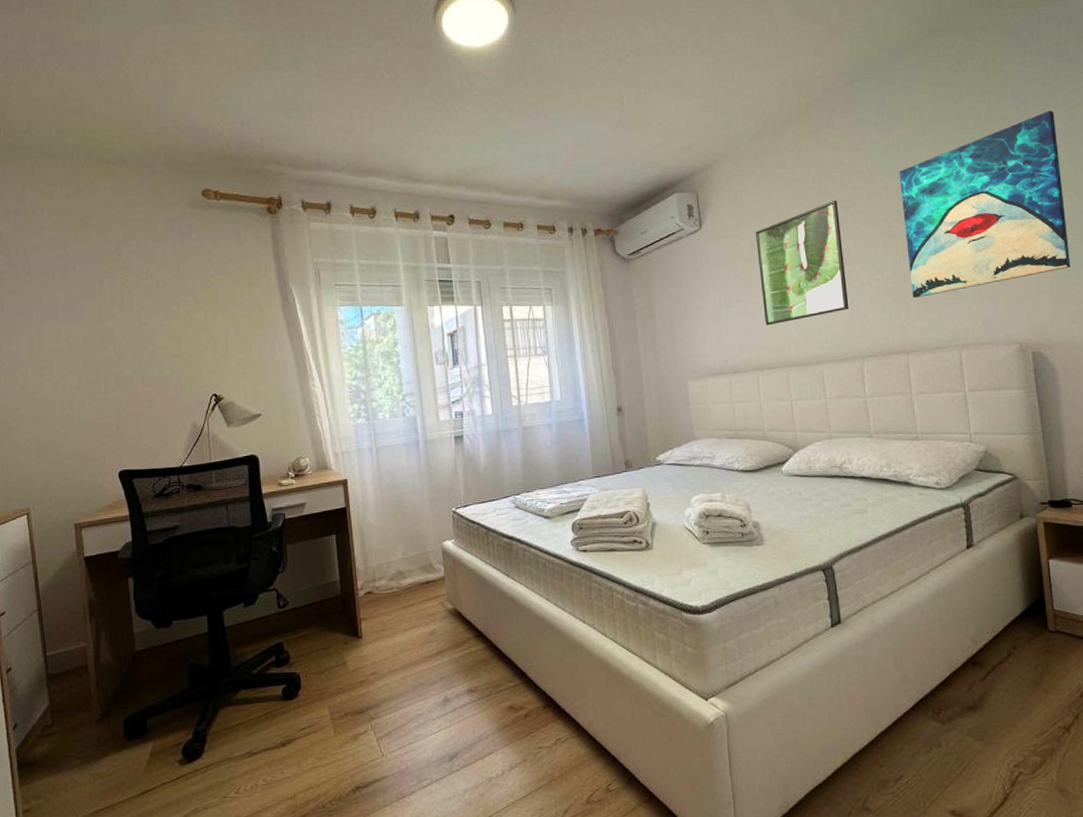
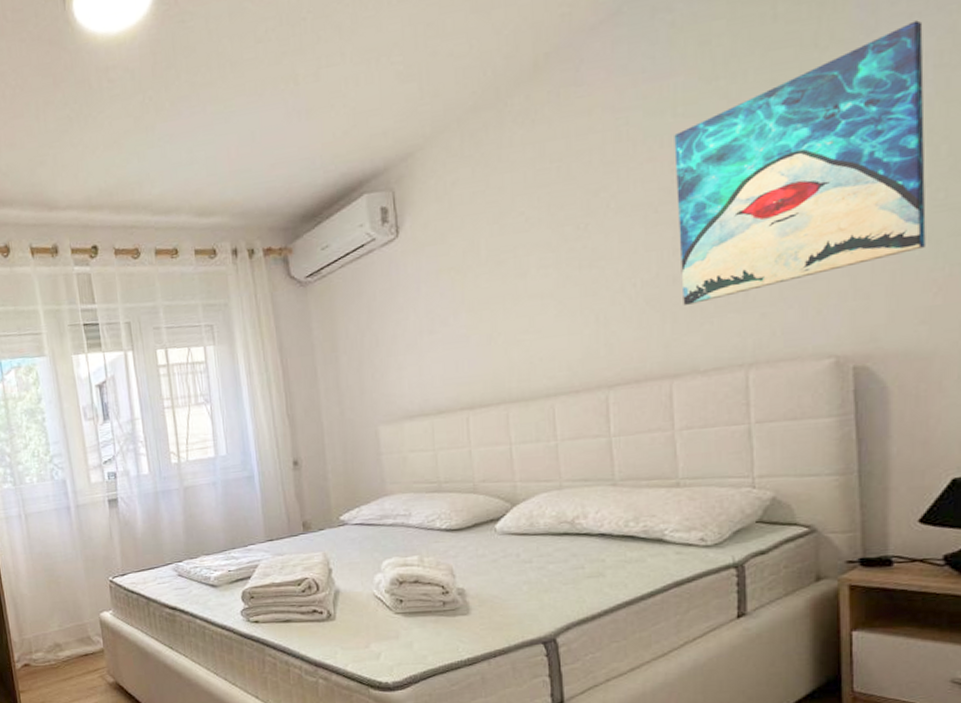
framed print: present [756,200,849,326] -> none [470,183,593,354]

